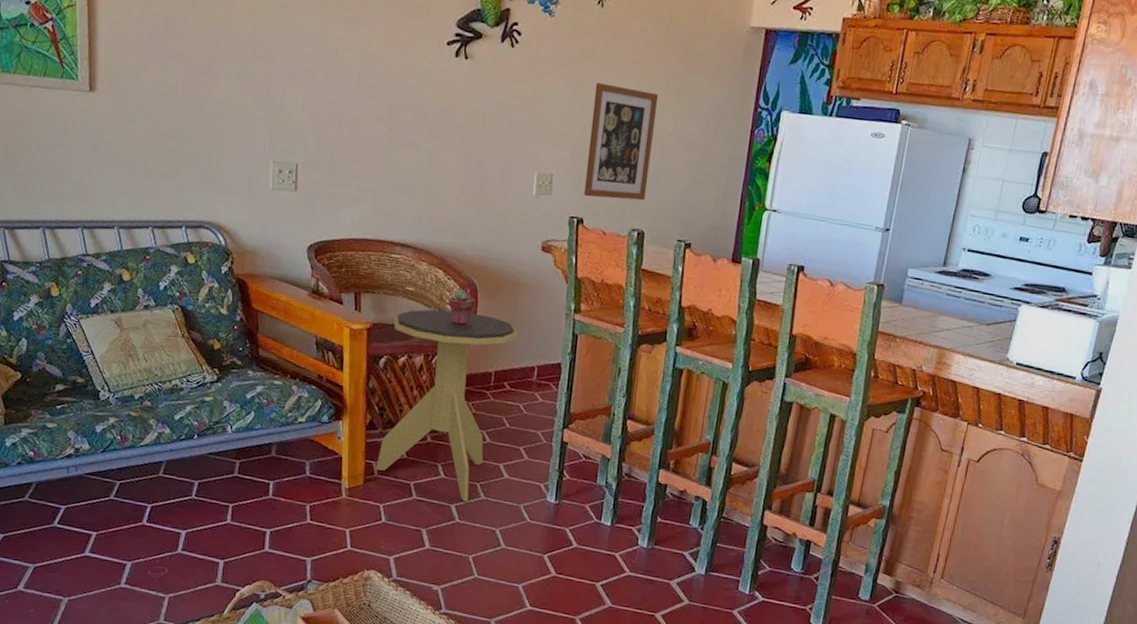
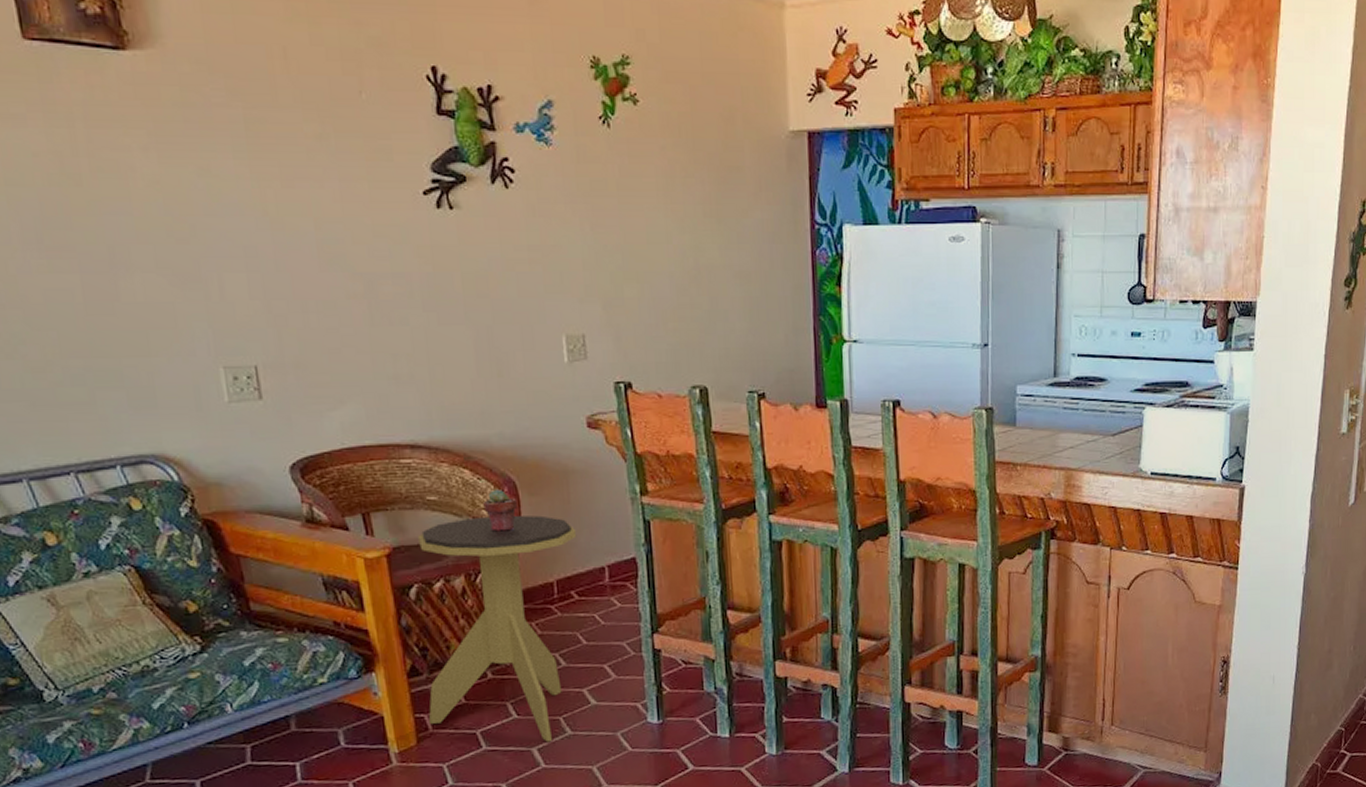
wall art: present [584,82,659,201] -> none [617,218,702,356]

